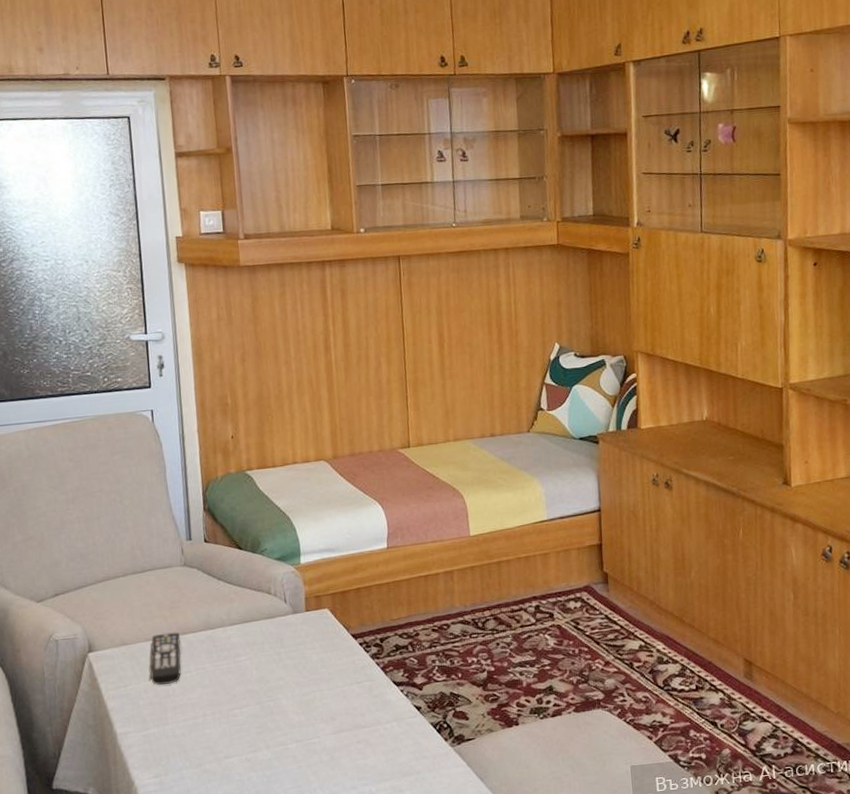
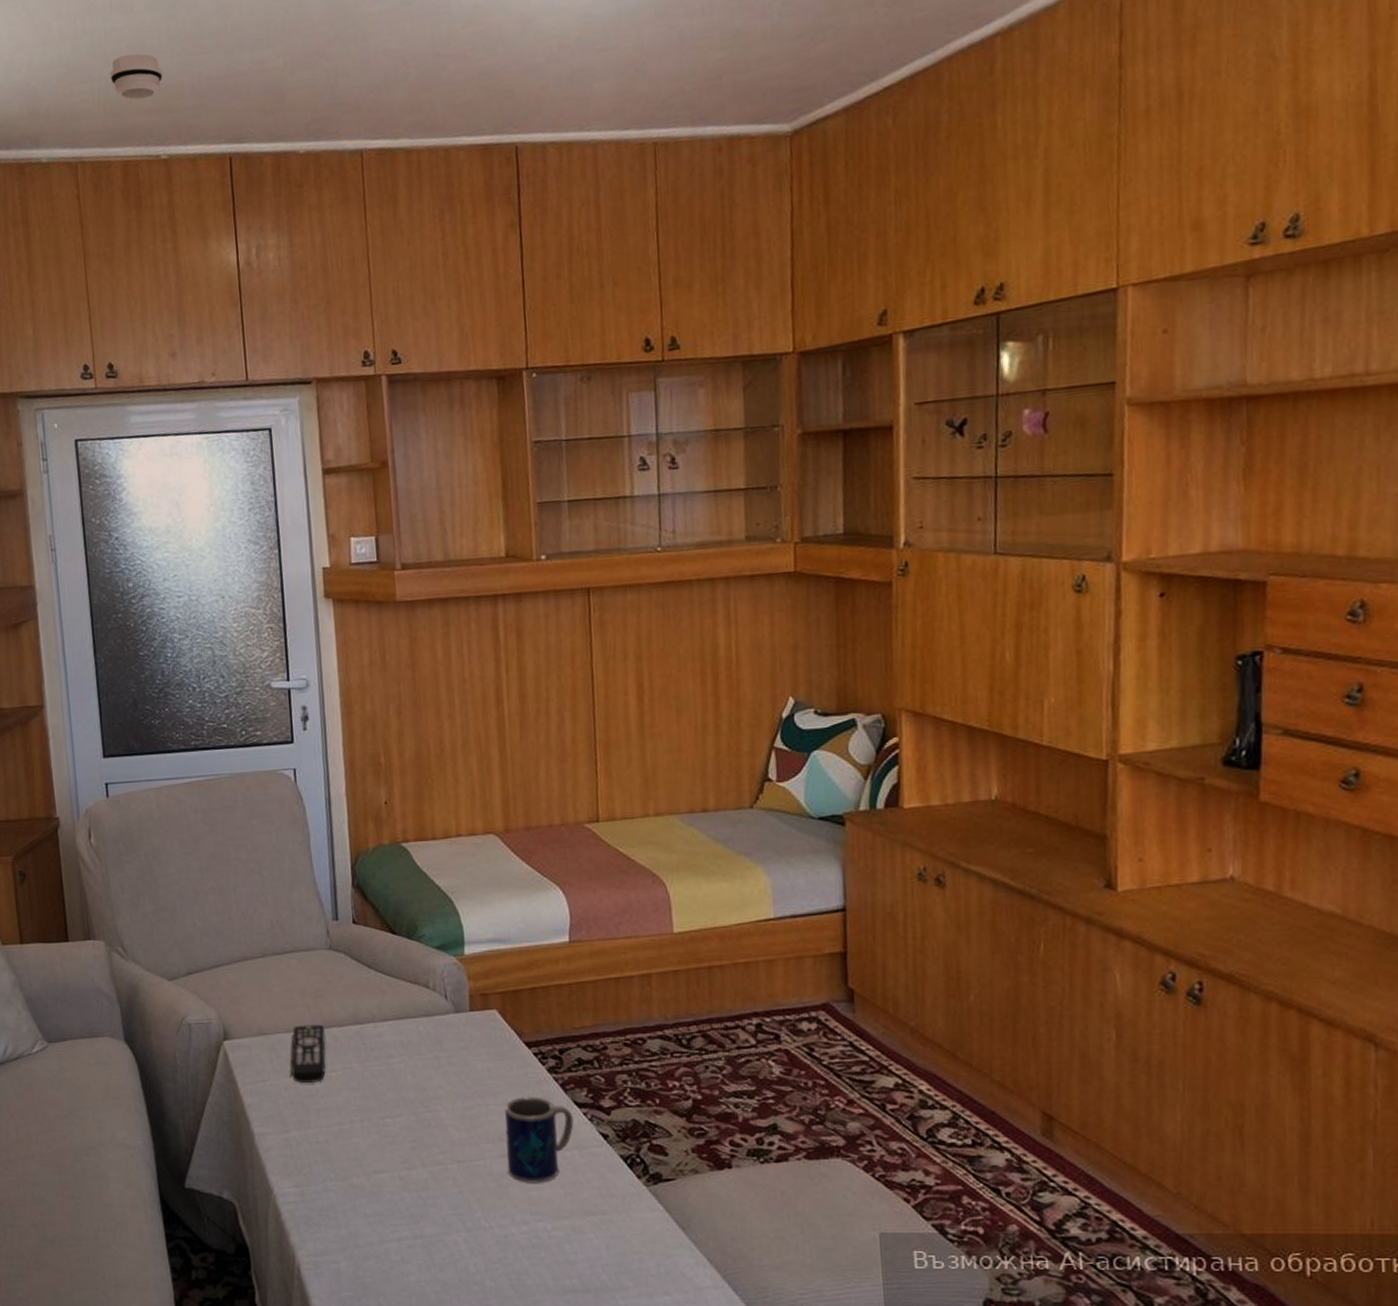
mug: none [336,680,393,754] -> present [505,1097,574,1183]

